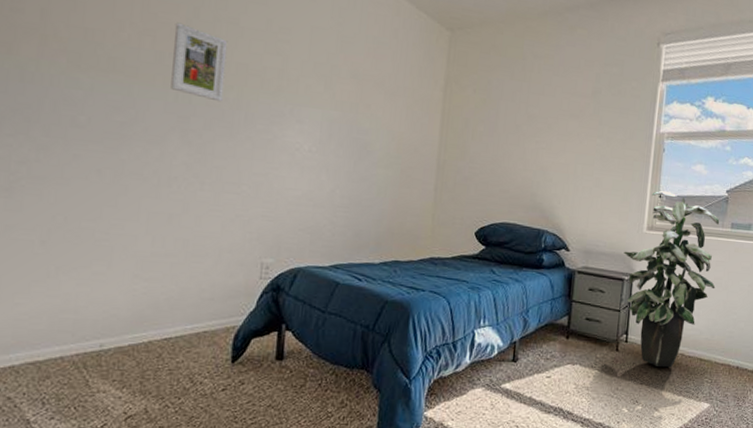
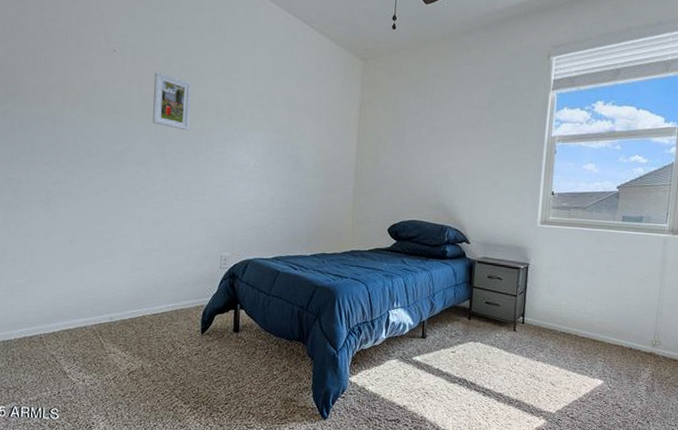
indoor plant: present [623,190,720,368] -> none [519,188,611,347]

